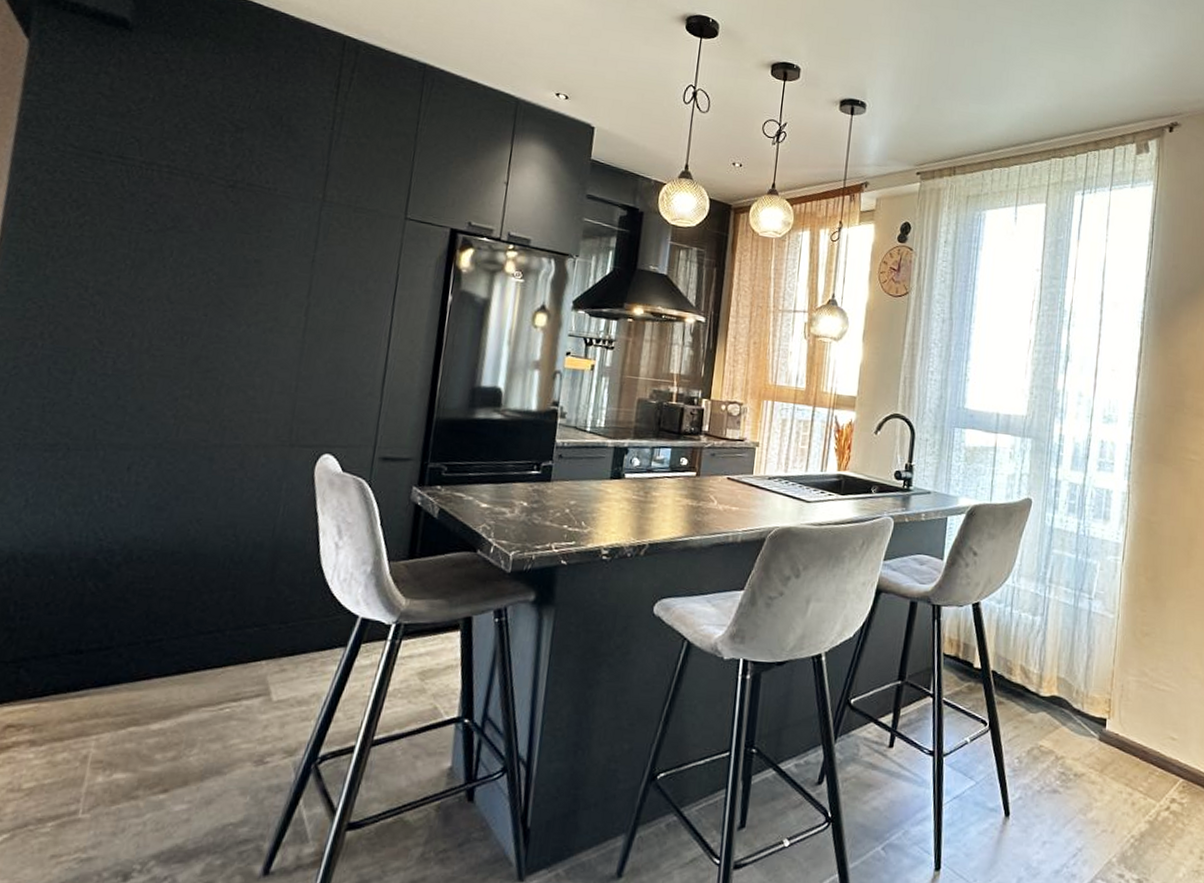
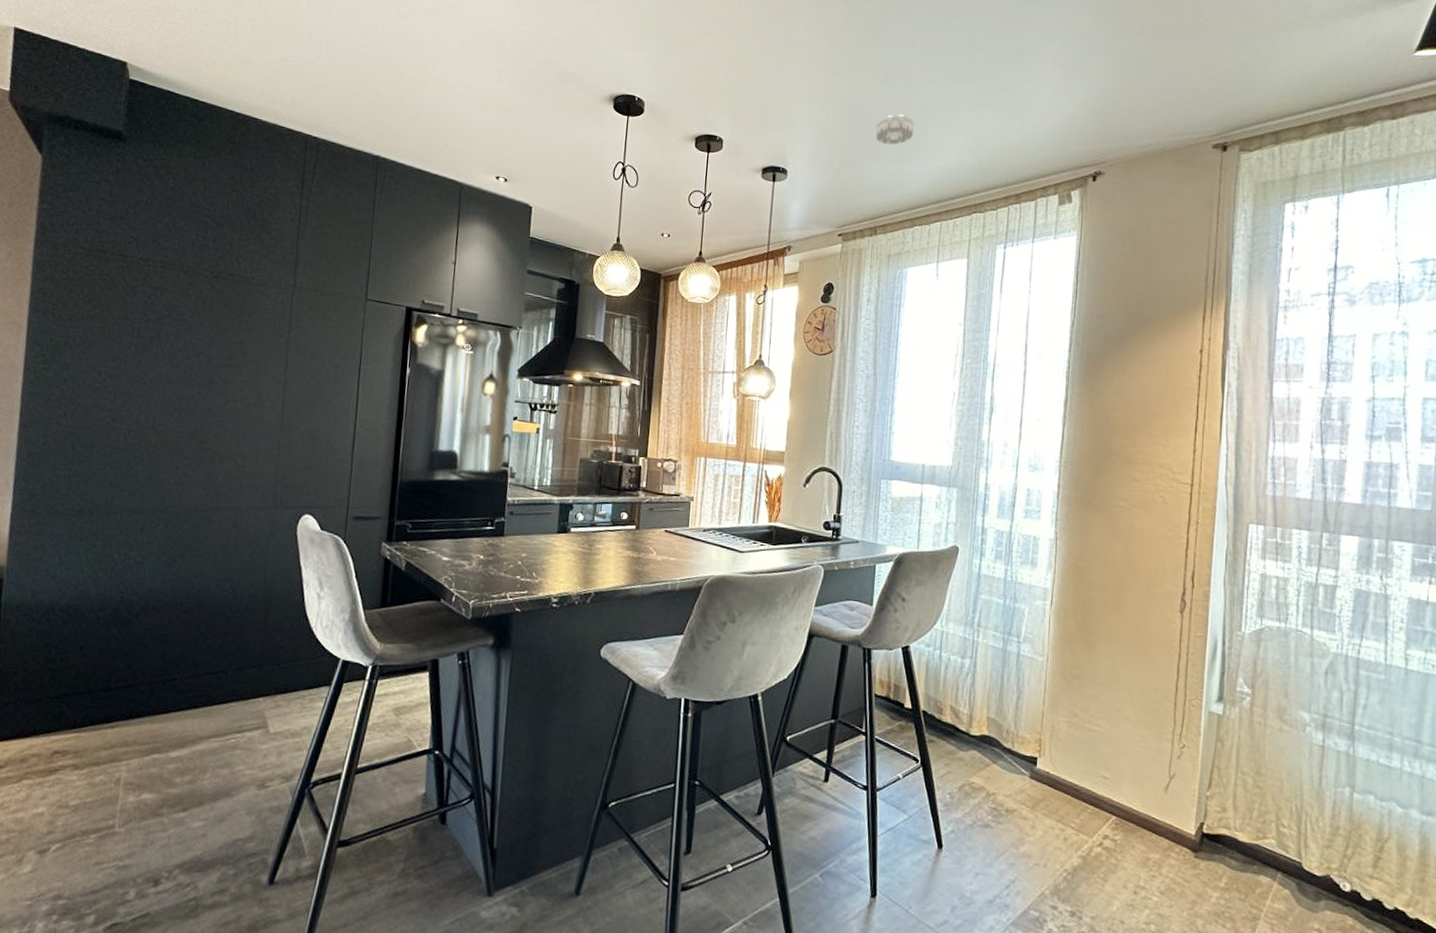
smoke detector: none [956,53,996,85] -> present [875,114,915,145]

